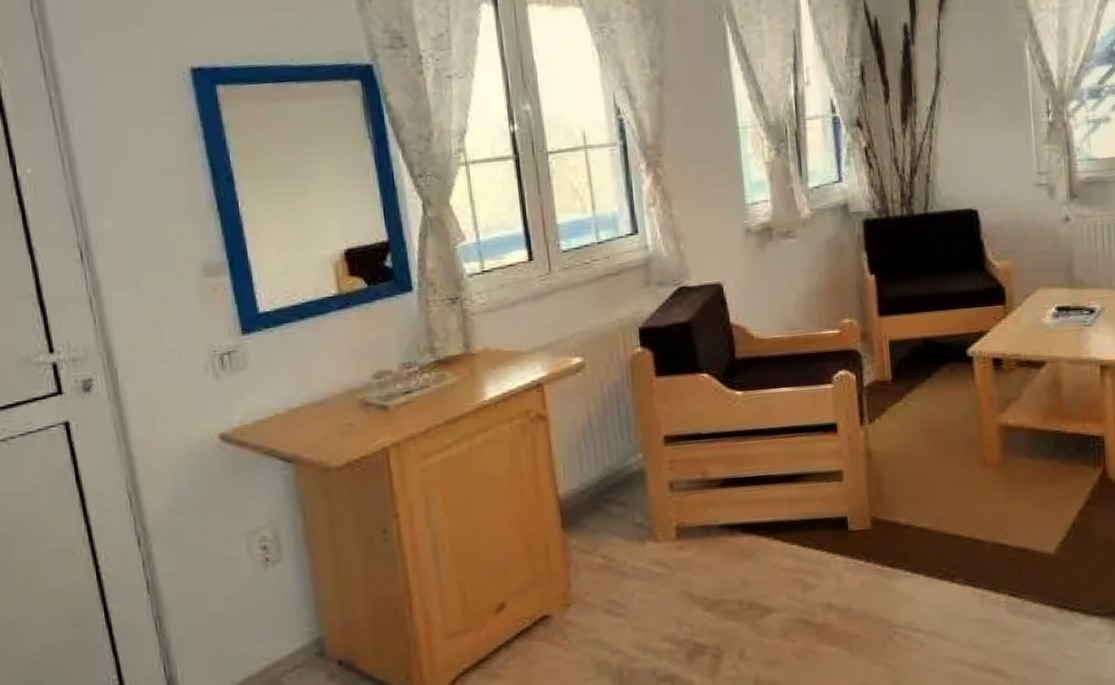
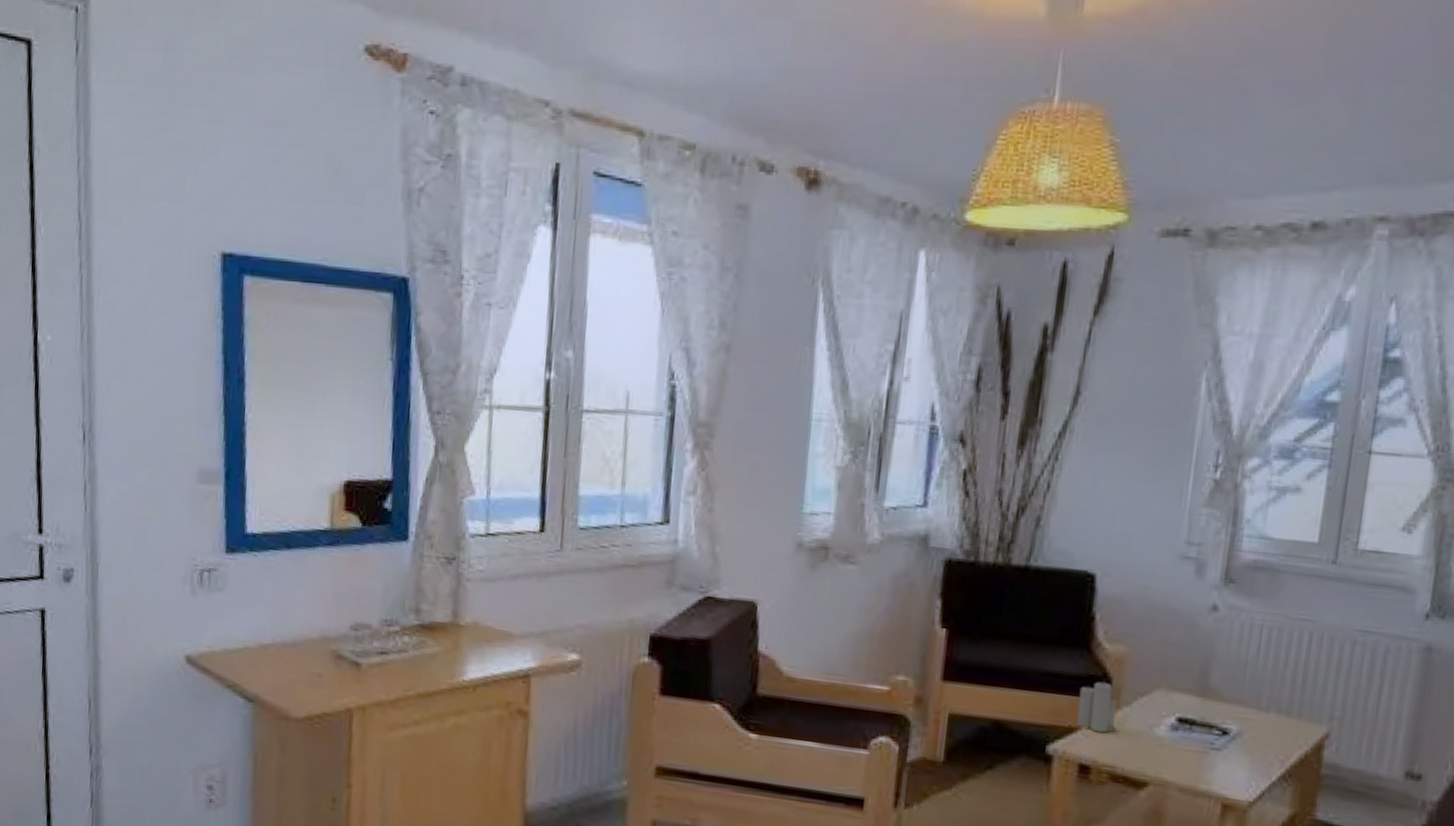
candle: none [983,289,1015,332] -> present [1076,679,1117,734]

